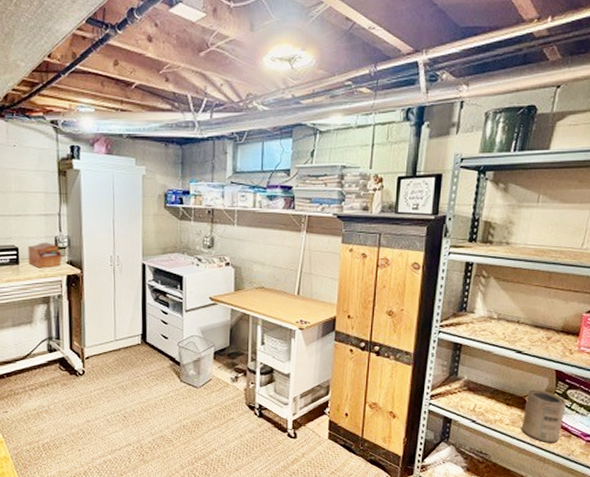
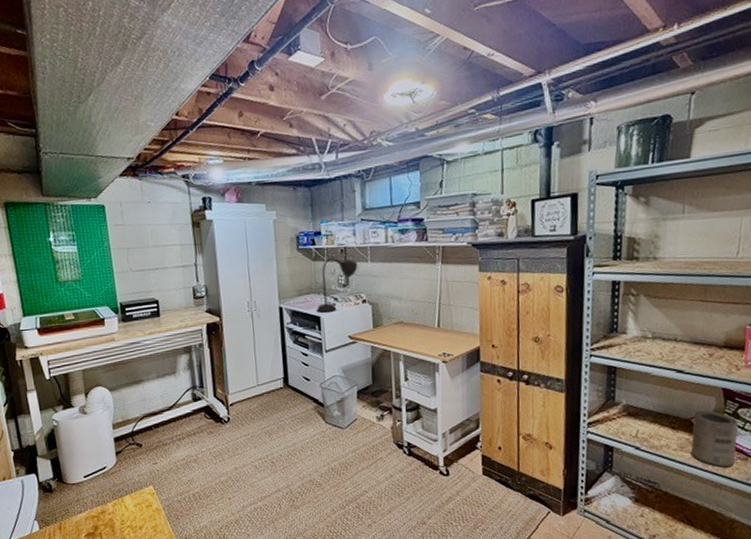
sewing box: present [27,242,62,269] -> none [167,293,201,319]
desk lamp: none [179,219,224,272] -> present [316,258,358,313]

